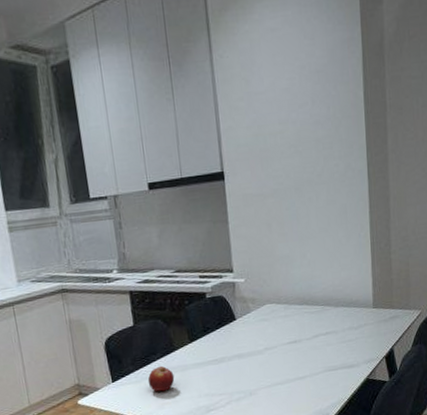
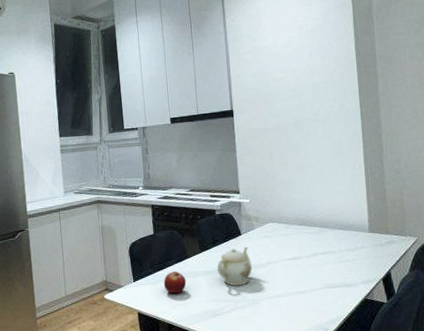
teapot: none [209,332,249,377] -> present [217,246,253,286]

